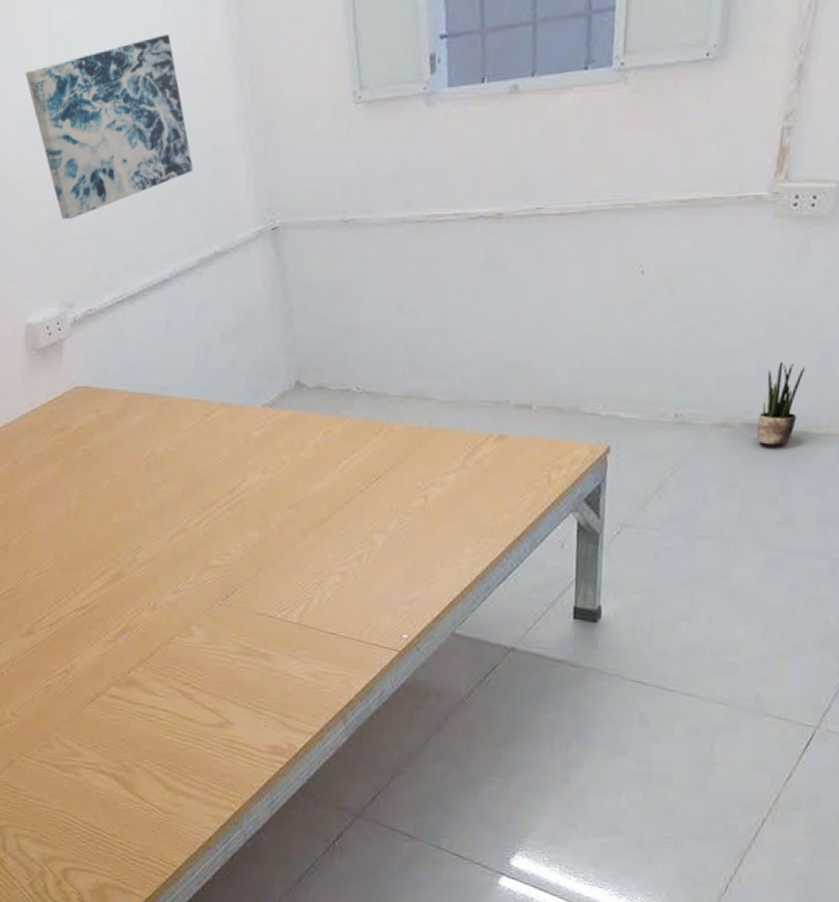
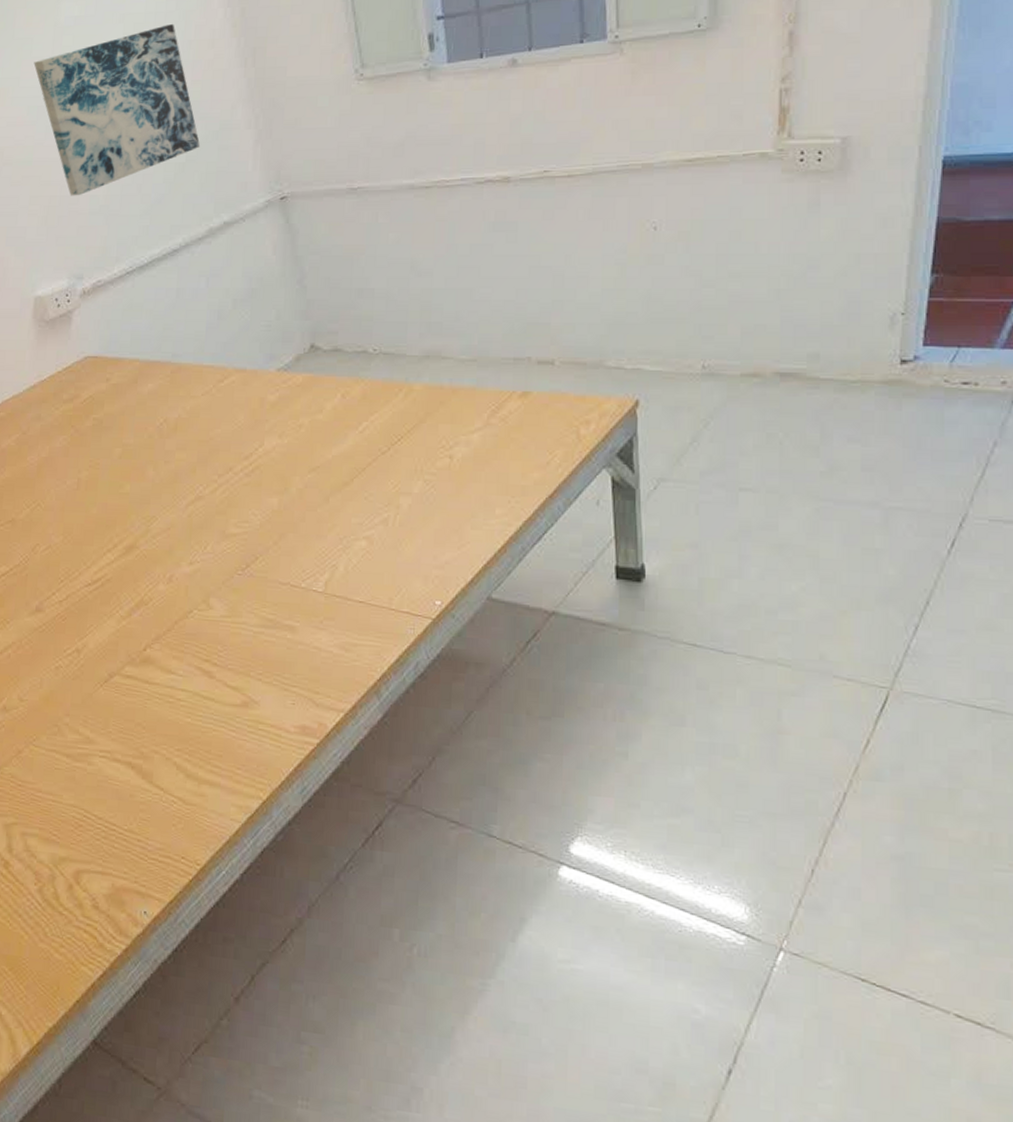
potted plant: present [756,362,806,446] -> none [788,311,832,394]

